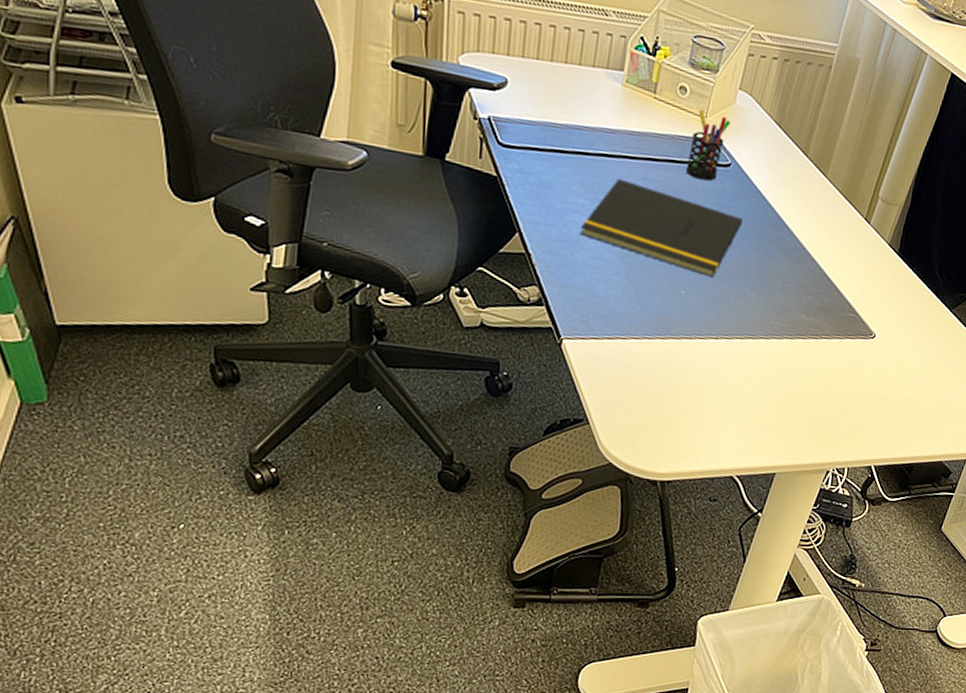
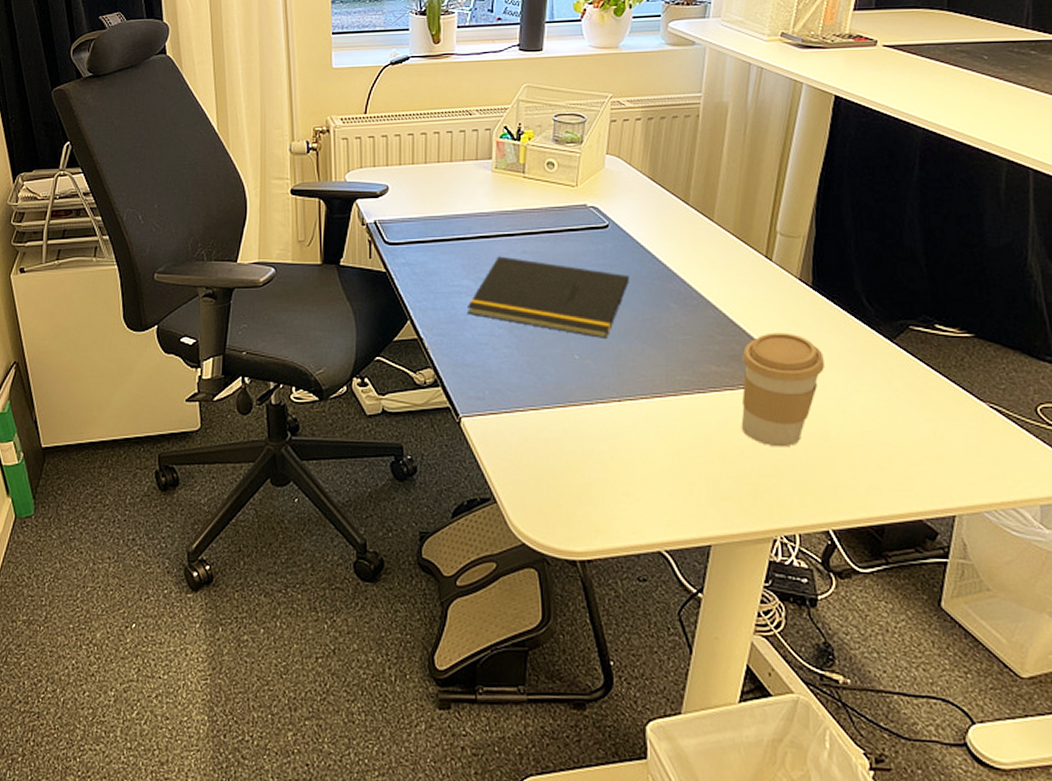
pen holder: present [686,110,731,181] -> none [564,180,603,245]
coffee cup: none [817,290,896,394] -> present [741,332,824,447]

